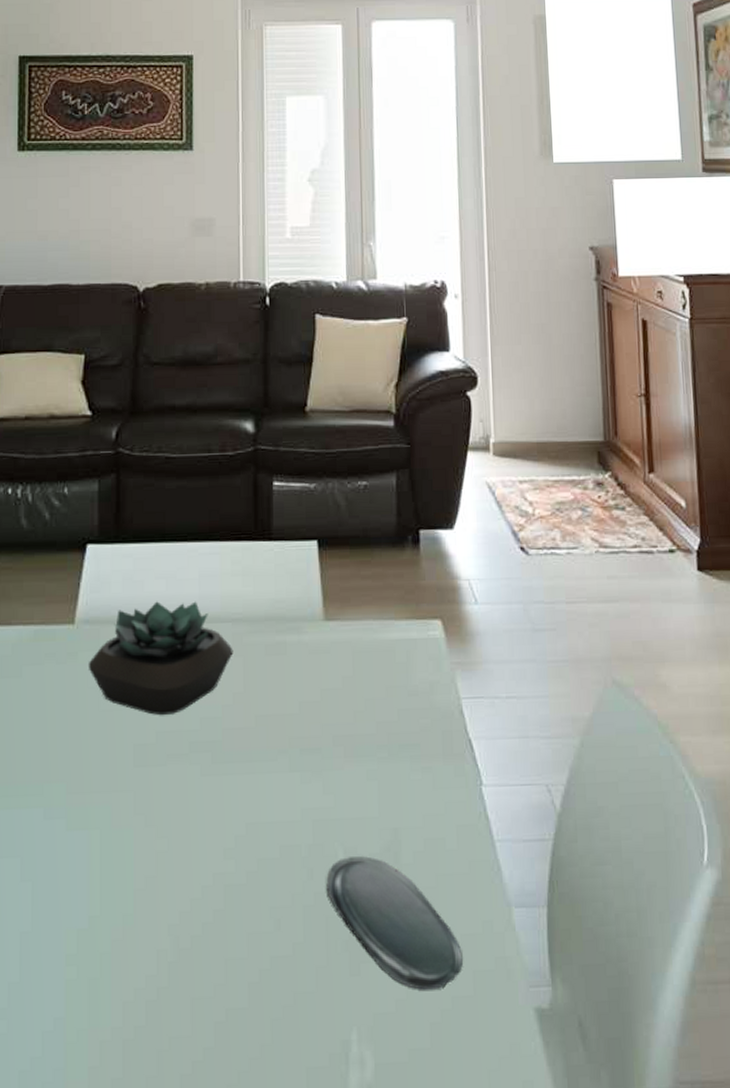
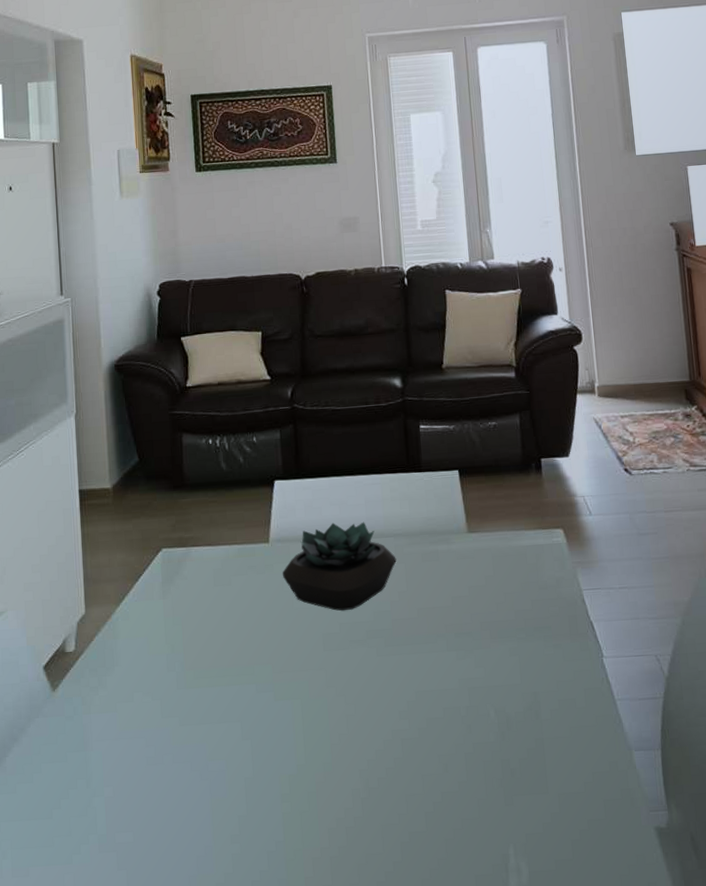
oval tray: present [326,856,463,990] -> none [481,714,595,816]

